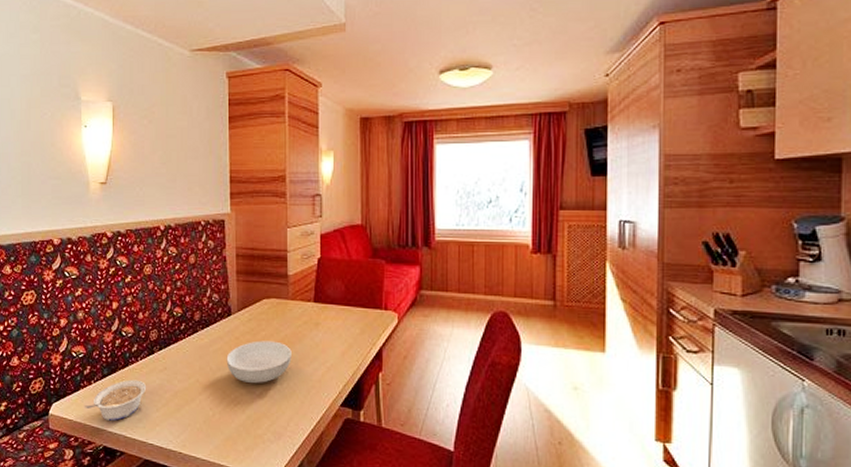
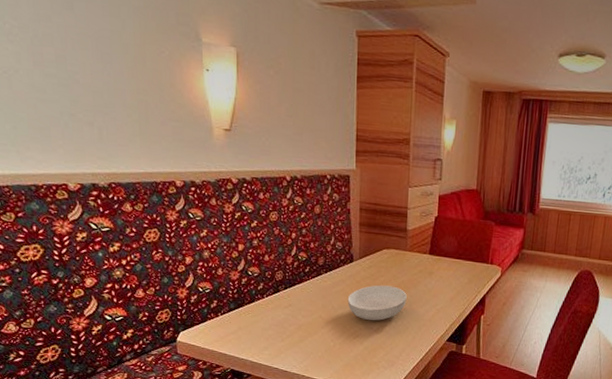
legume: present [85,379,147,422] -> none [212,313,272,349]

